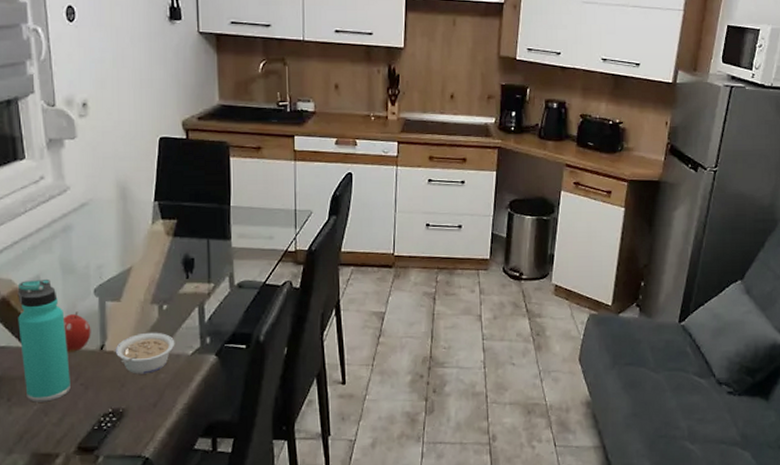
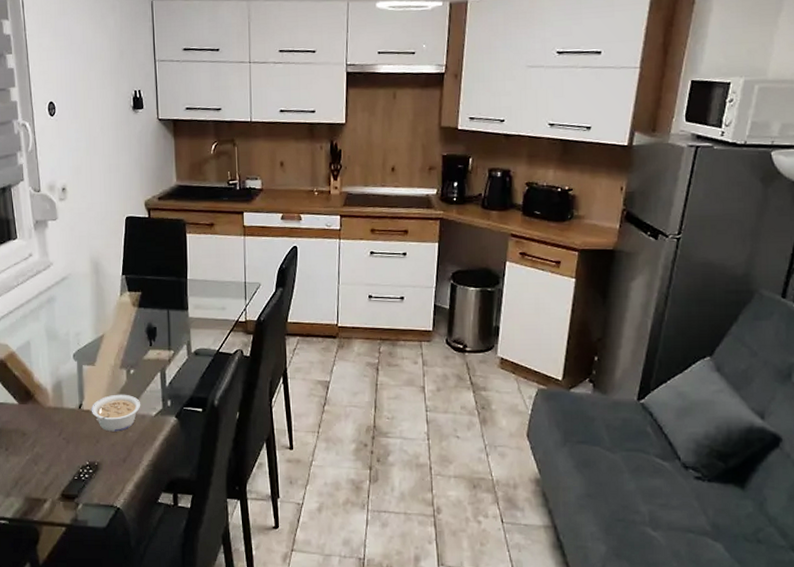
thermos bottle: present [17,278,71,403] -> none [12,344,55,453]
fruit: present [64,311,91,352] -> none [49,374,71,410]

